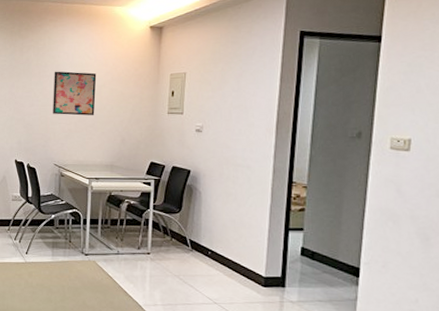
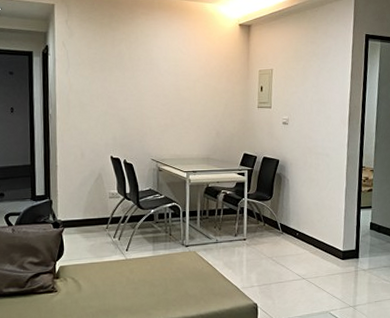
wall art: present [53,71,97,116] -> none [147,65,191,111]

